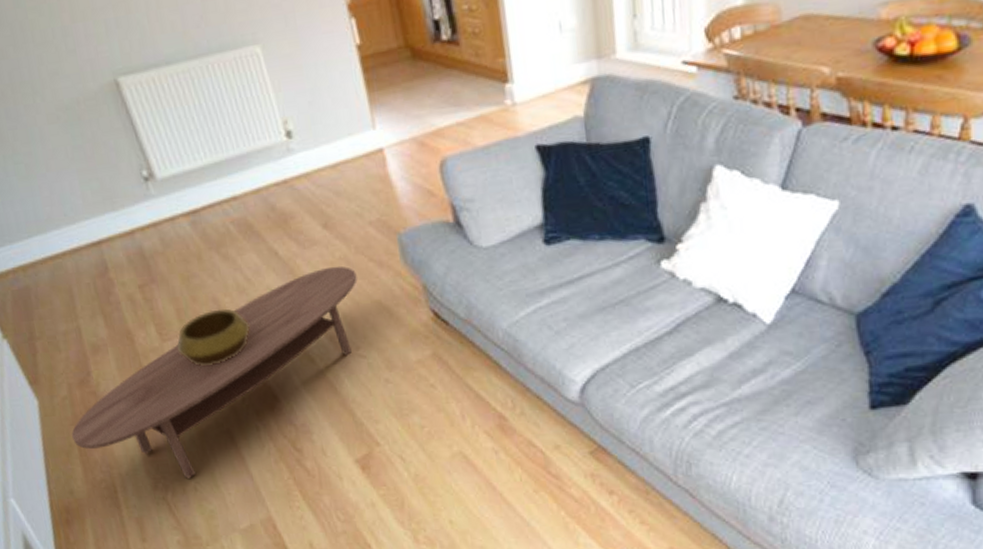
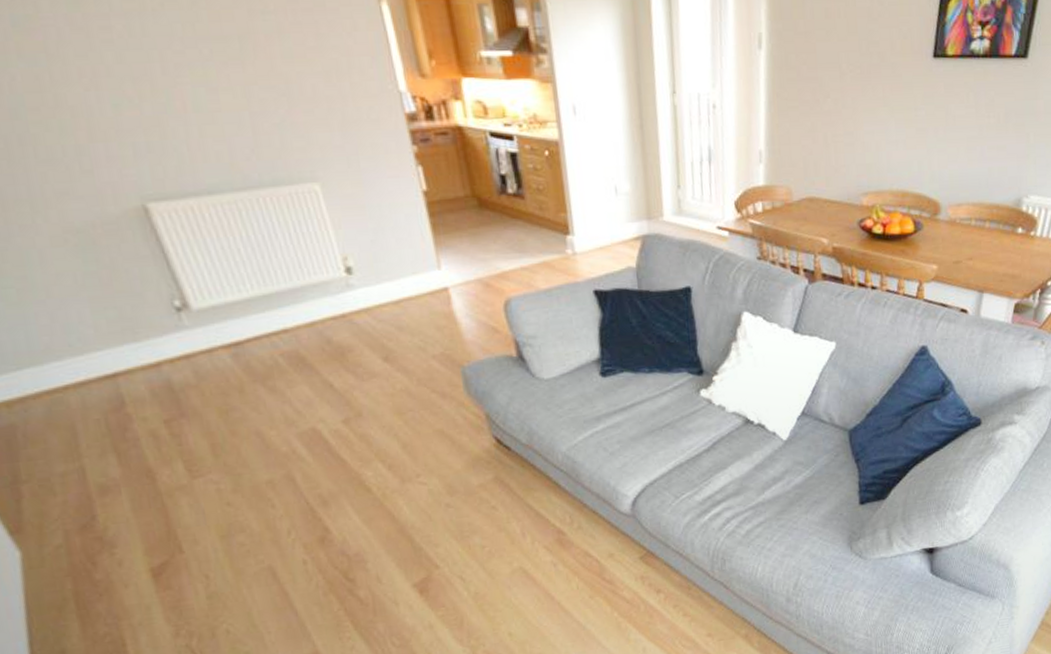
coffee table: present [72,266,357,478] -> none [67,397,419,622]
decorative bowl: present [177,308,250,366] -> none [210,441,299,502]

